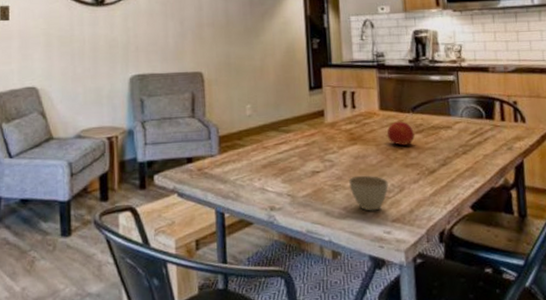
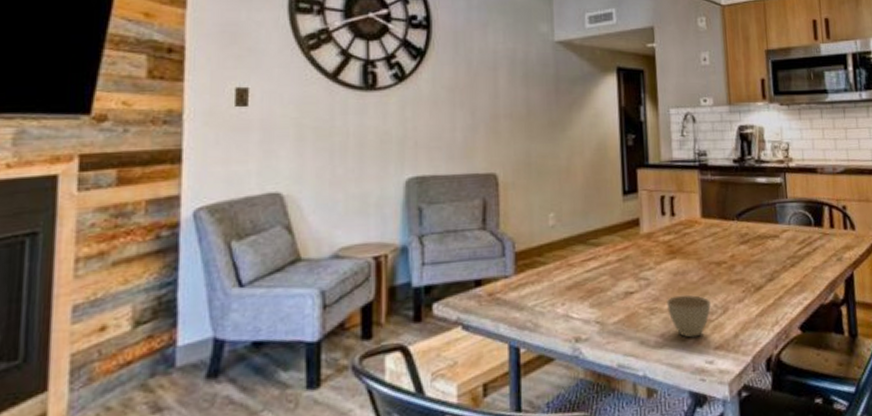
fruit: present [386,121,415,147] -> none [709,230,740,260]

